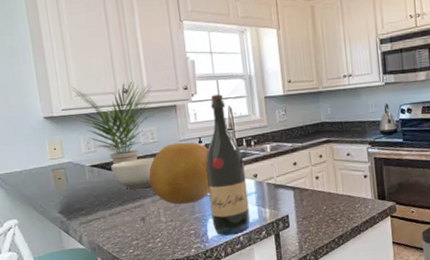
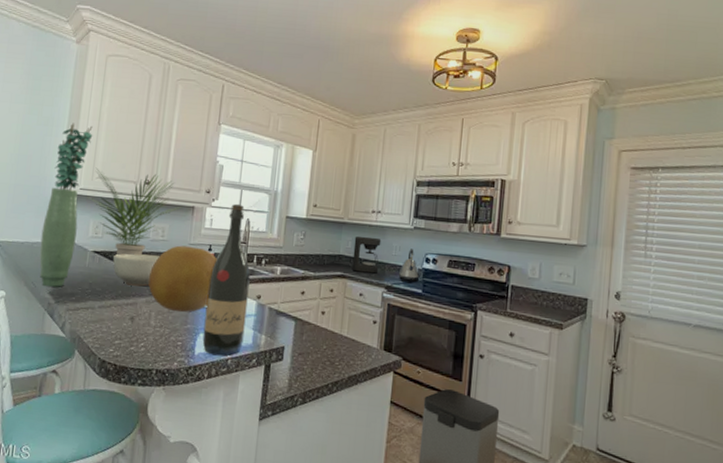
vase: none [29,46,73,208] -> present [39,122,93,288]
coffee maker: none [332,99,360,135] -> present [352,235,382,274]

